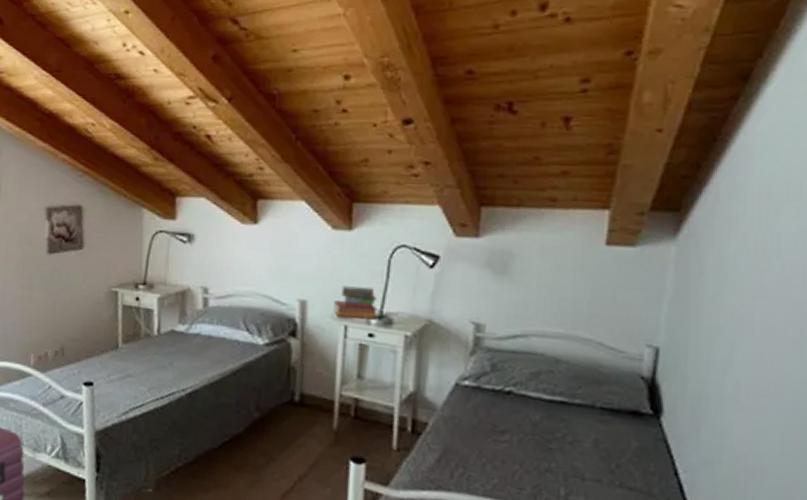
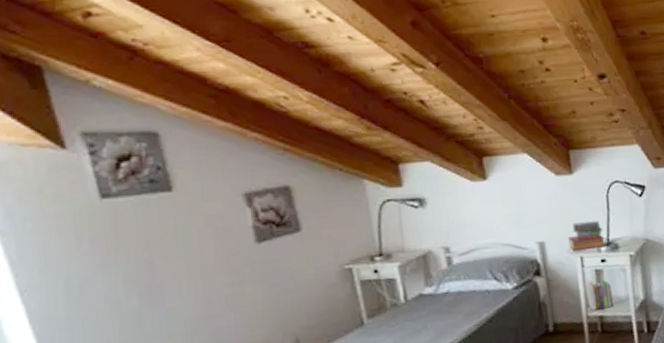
books: none [344,355,375,392] -> present [586,278,613,310]

